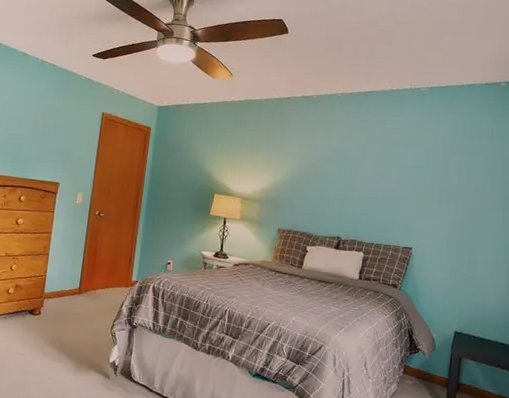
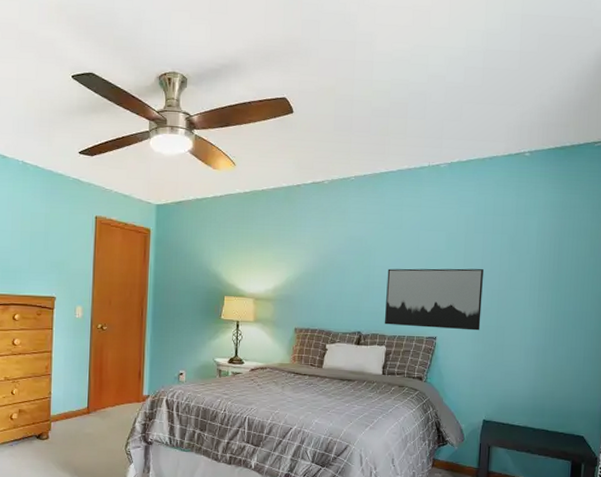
wall art: none [362,180,460,245] -> present [384,268,484,331]

